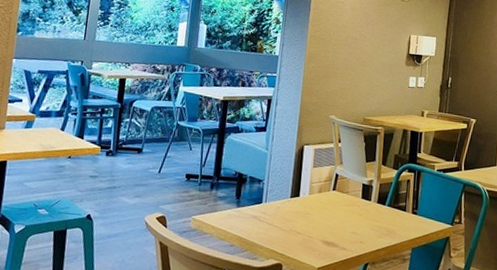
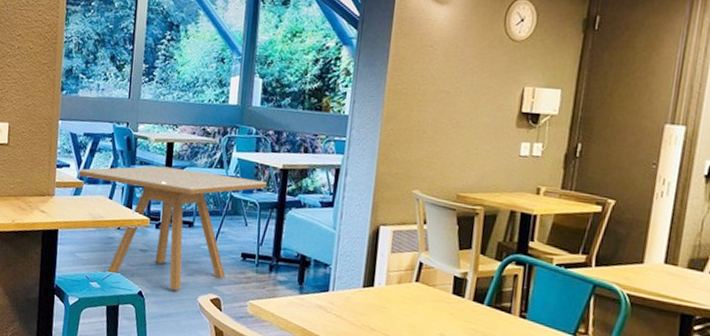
dining table: none [31,99,209,212] -> present [79,166,267,291]

